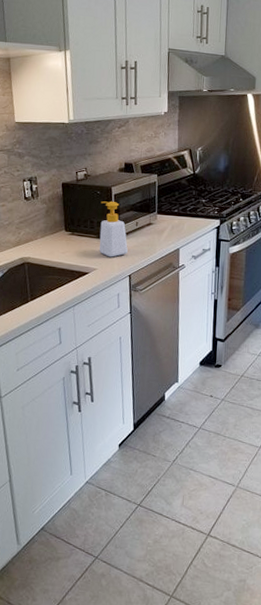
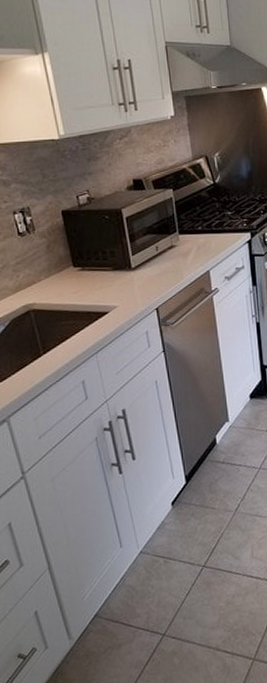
soap bottle: present [99,201,129,257] -> none [111,225,152,291]

